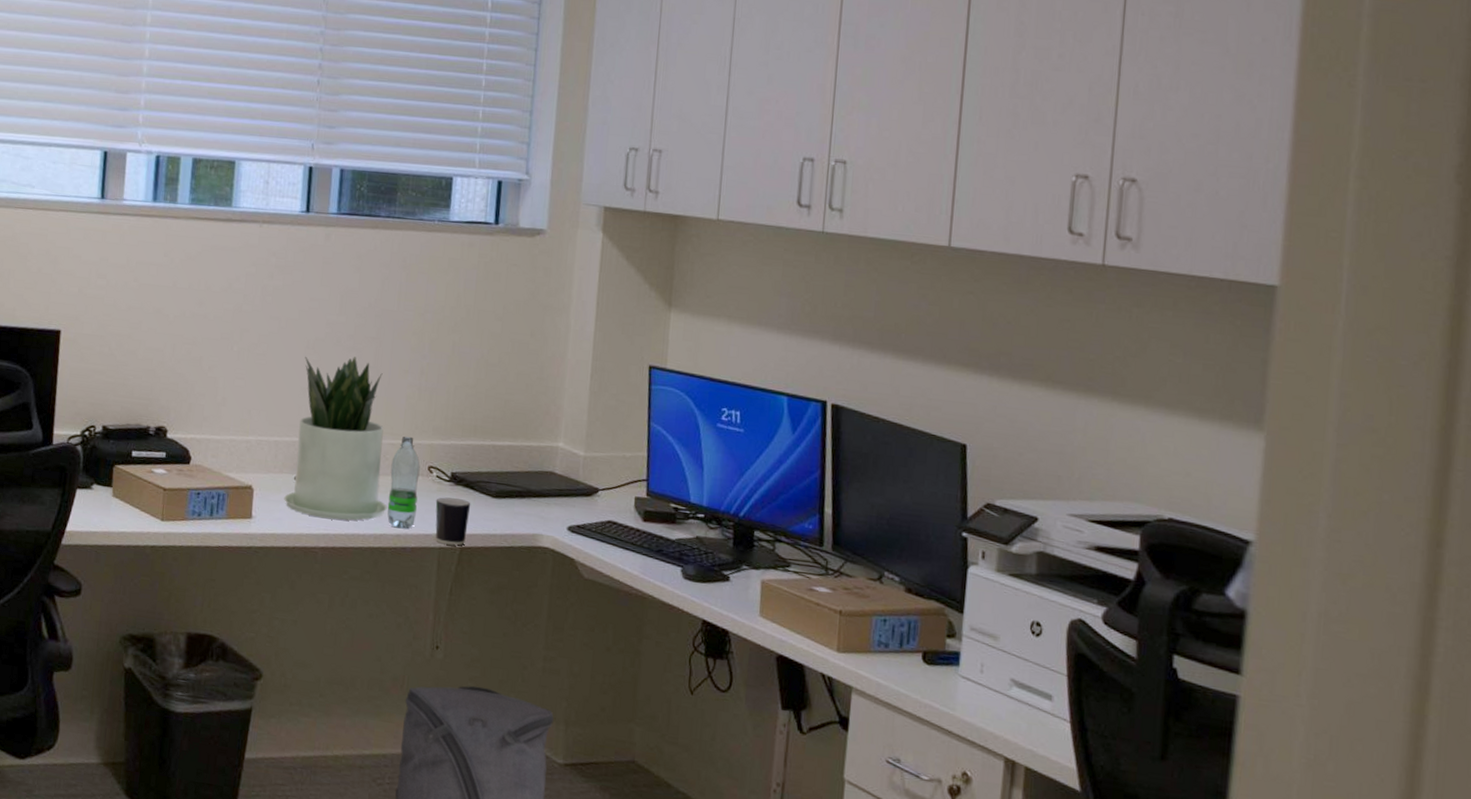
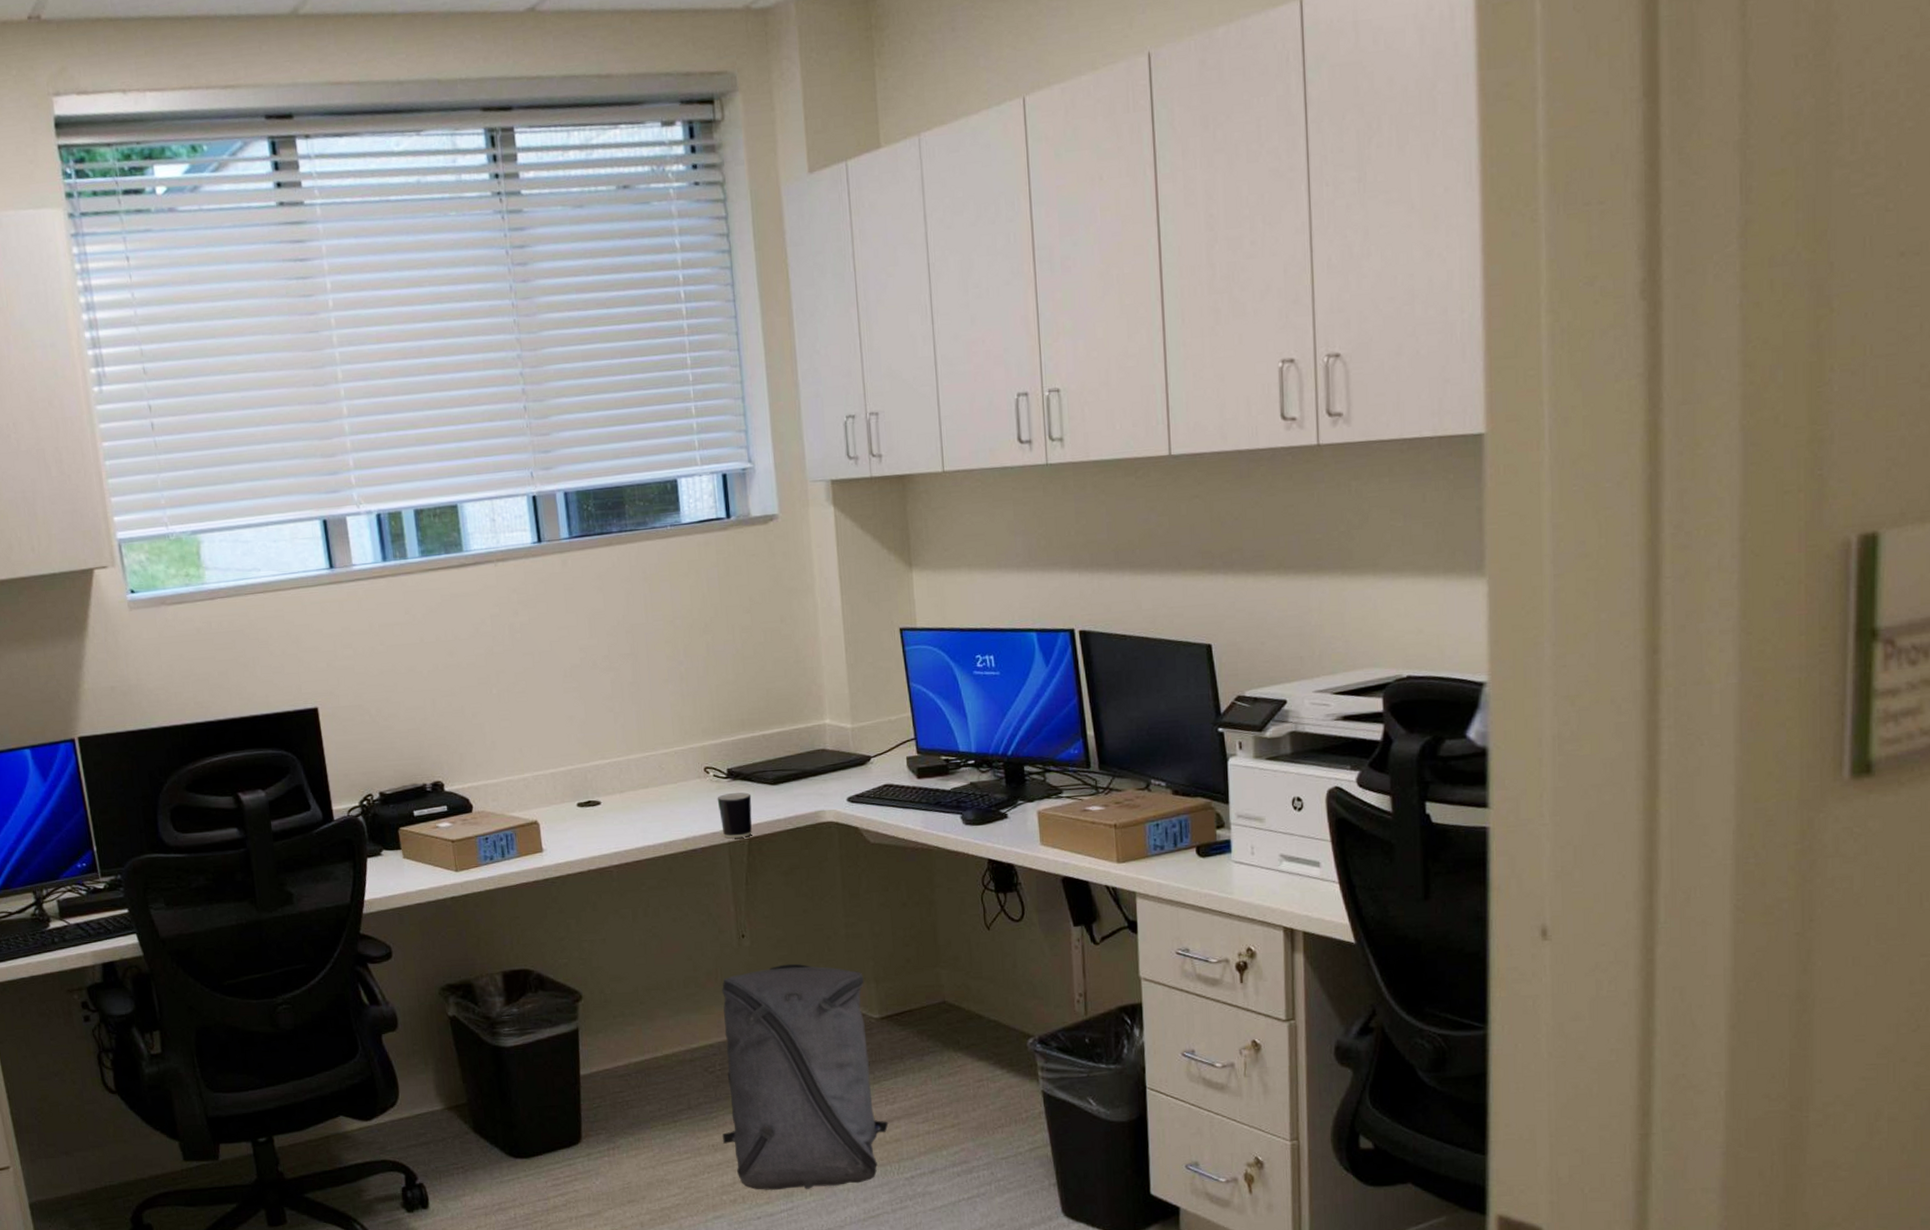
planter: present [284,356,387,521] -> none [564,676,672,838]
bottle: present [387,436,420,529] -> none [667,742,701,833]

